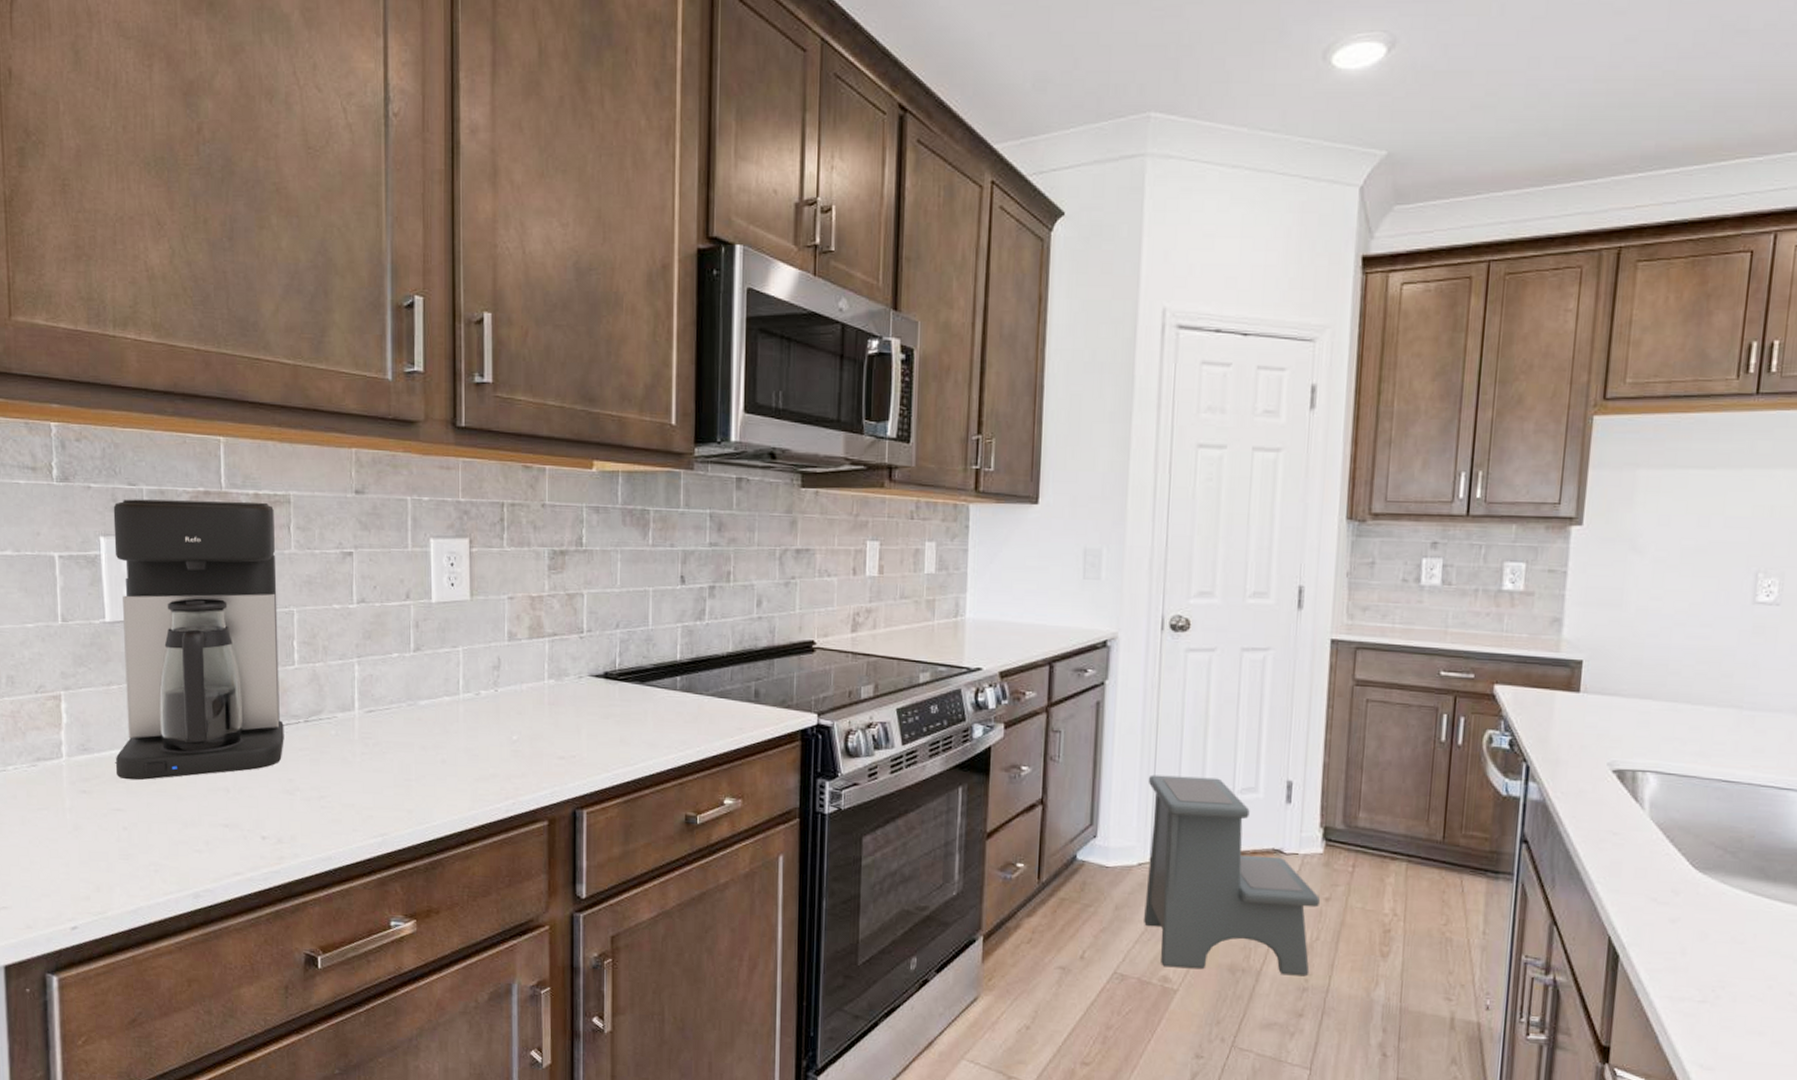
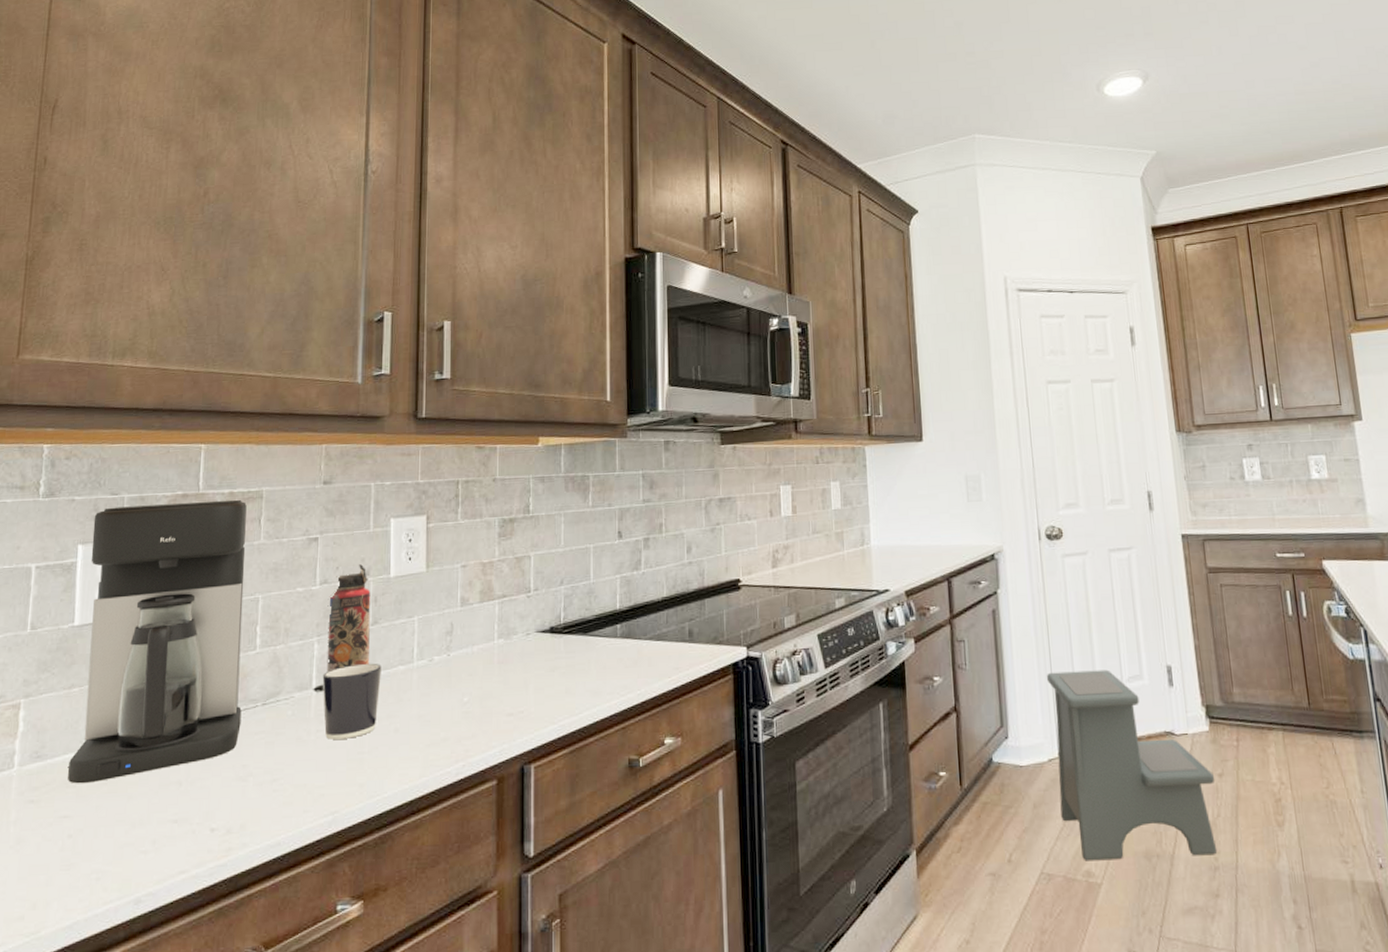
canister: none [354,586,412,716] -> present [312,564,371,694]
mug: none [365,690,426,765] -> present [322,663,382,740]

